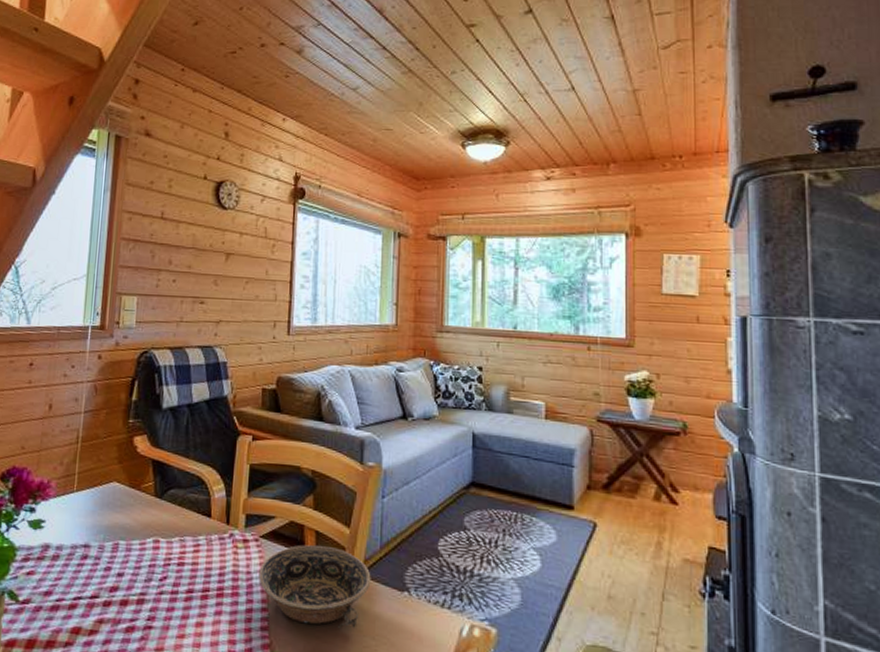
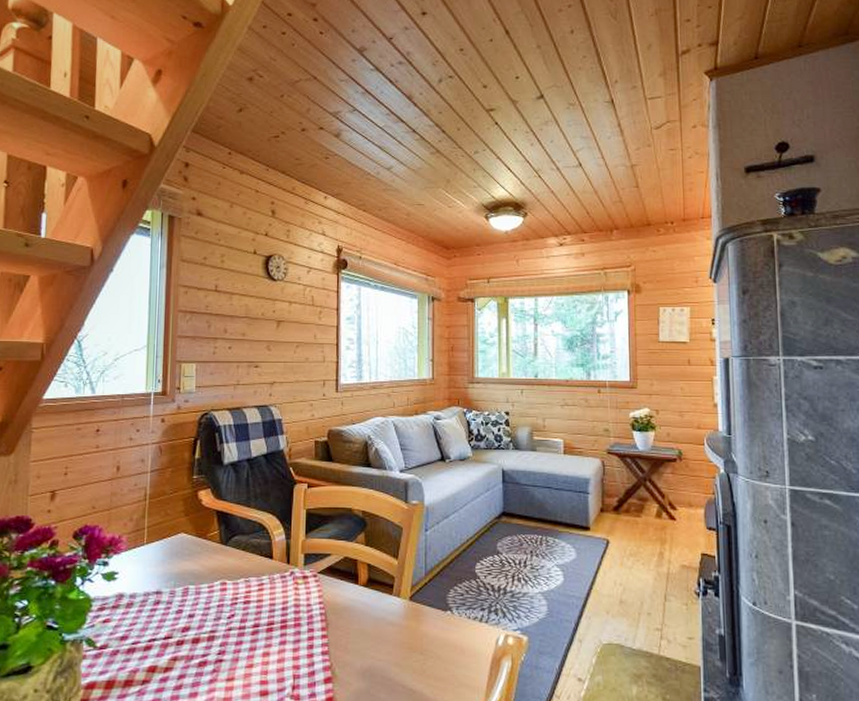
bowl: present [259,545,371,629] -> none [318,577,418,648]

